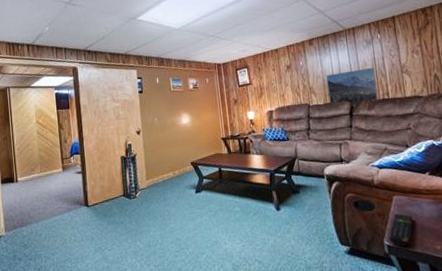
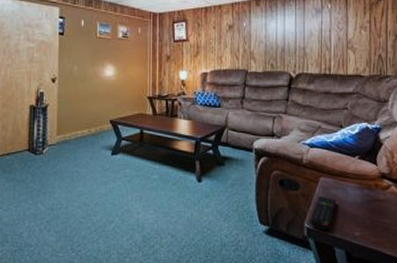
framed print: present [326,67,378,107] -> none [269,38,320,79]

